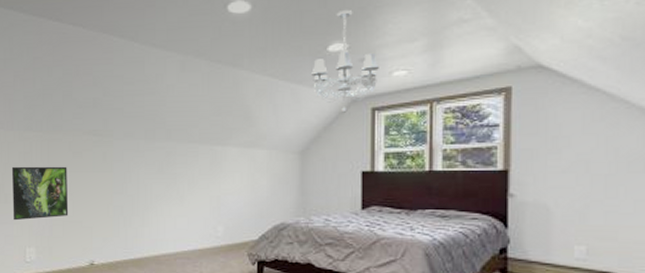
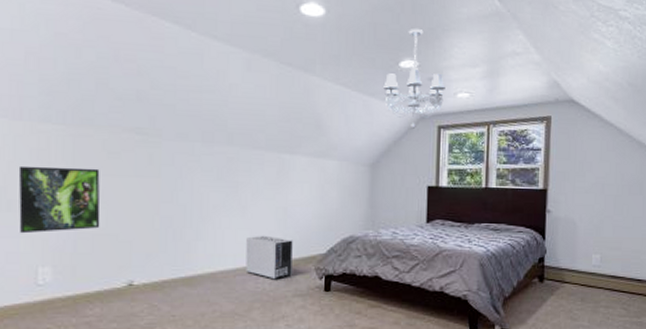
air purifier: none [185,222,227,264] -> present [245,235,294,280]

